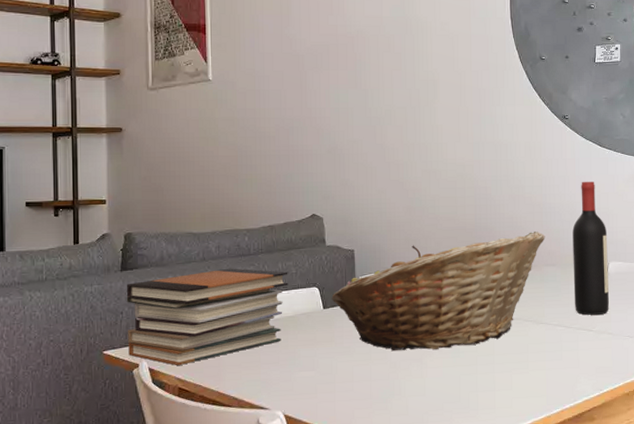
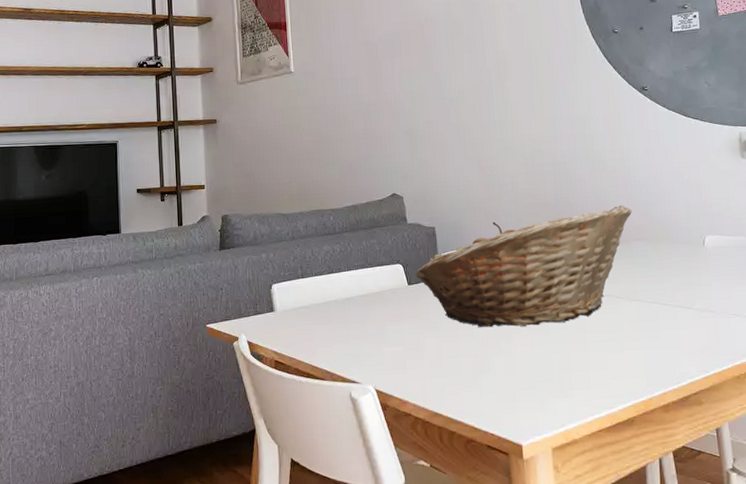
book stack: present [126,268,288,366] -> none [224,246,373,340]
wine bottle: present [572,182,609,315] -> none [661,153,709,292]

